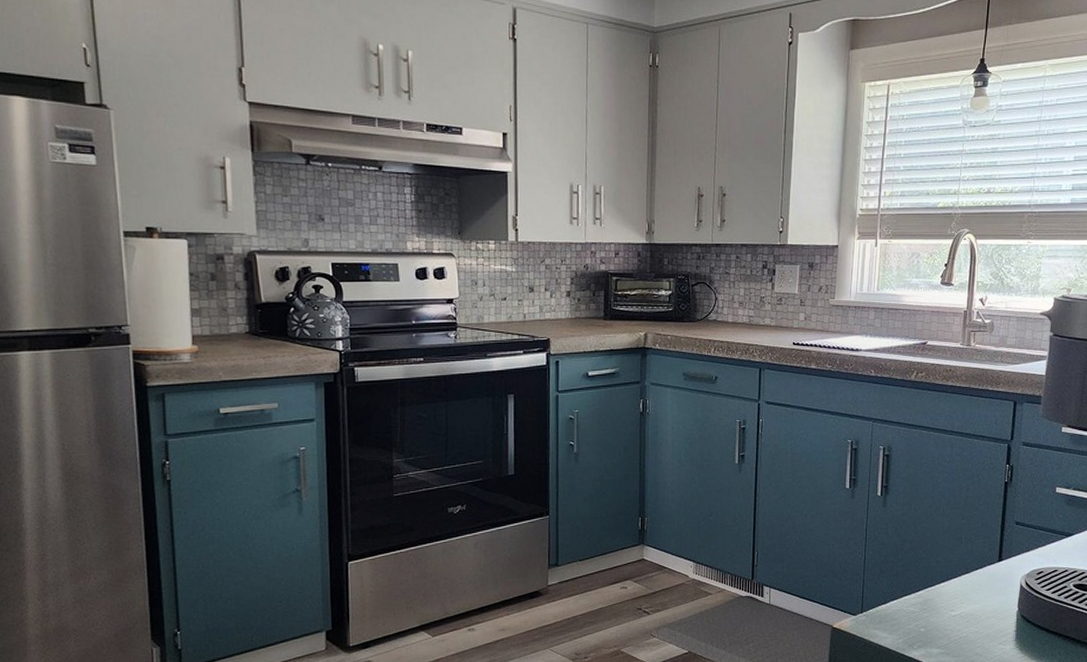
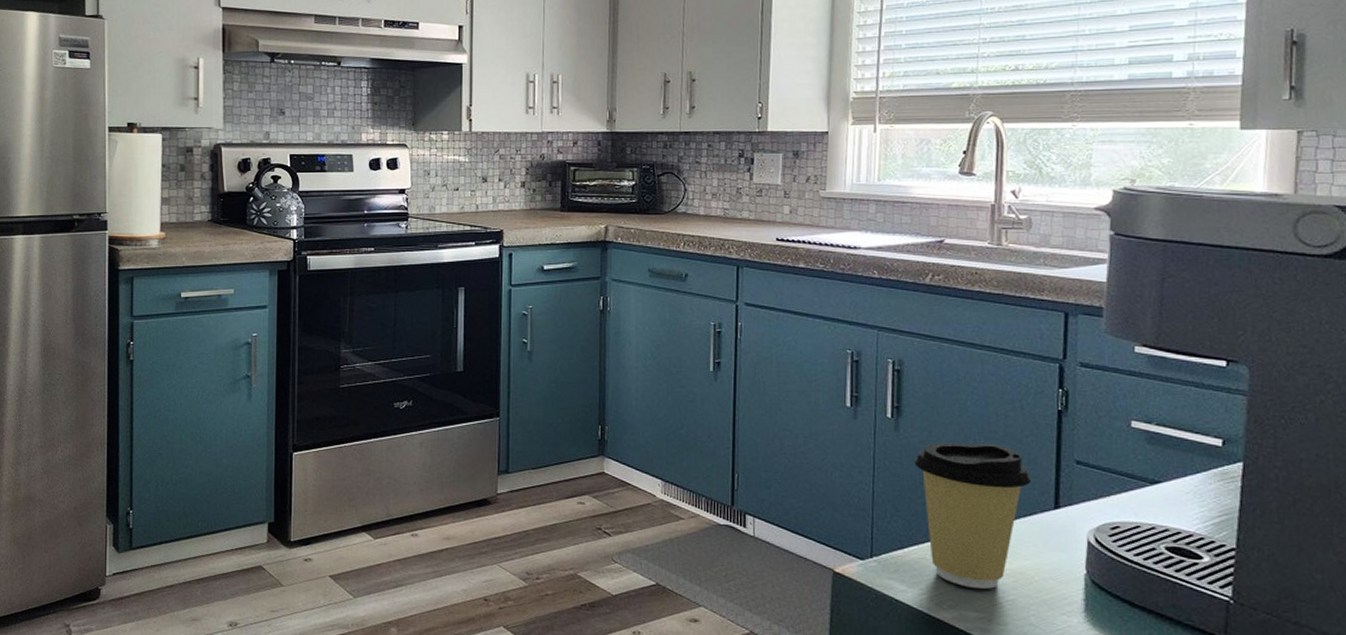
coffee cup: none [897,512,984,630] -> present [914,442,1032,589]

